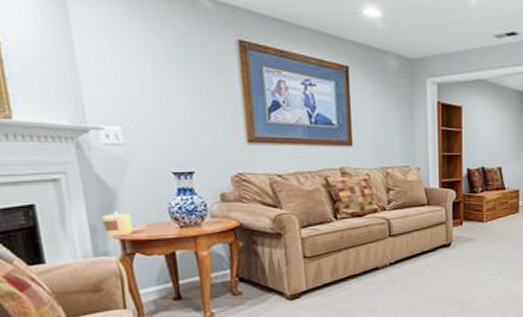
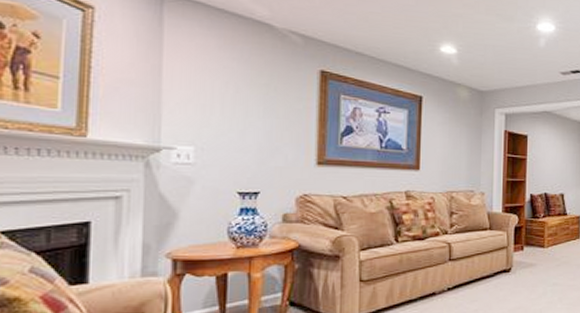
candle: present [102,211,133,236] -> none [157,230,189,256]

